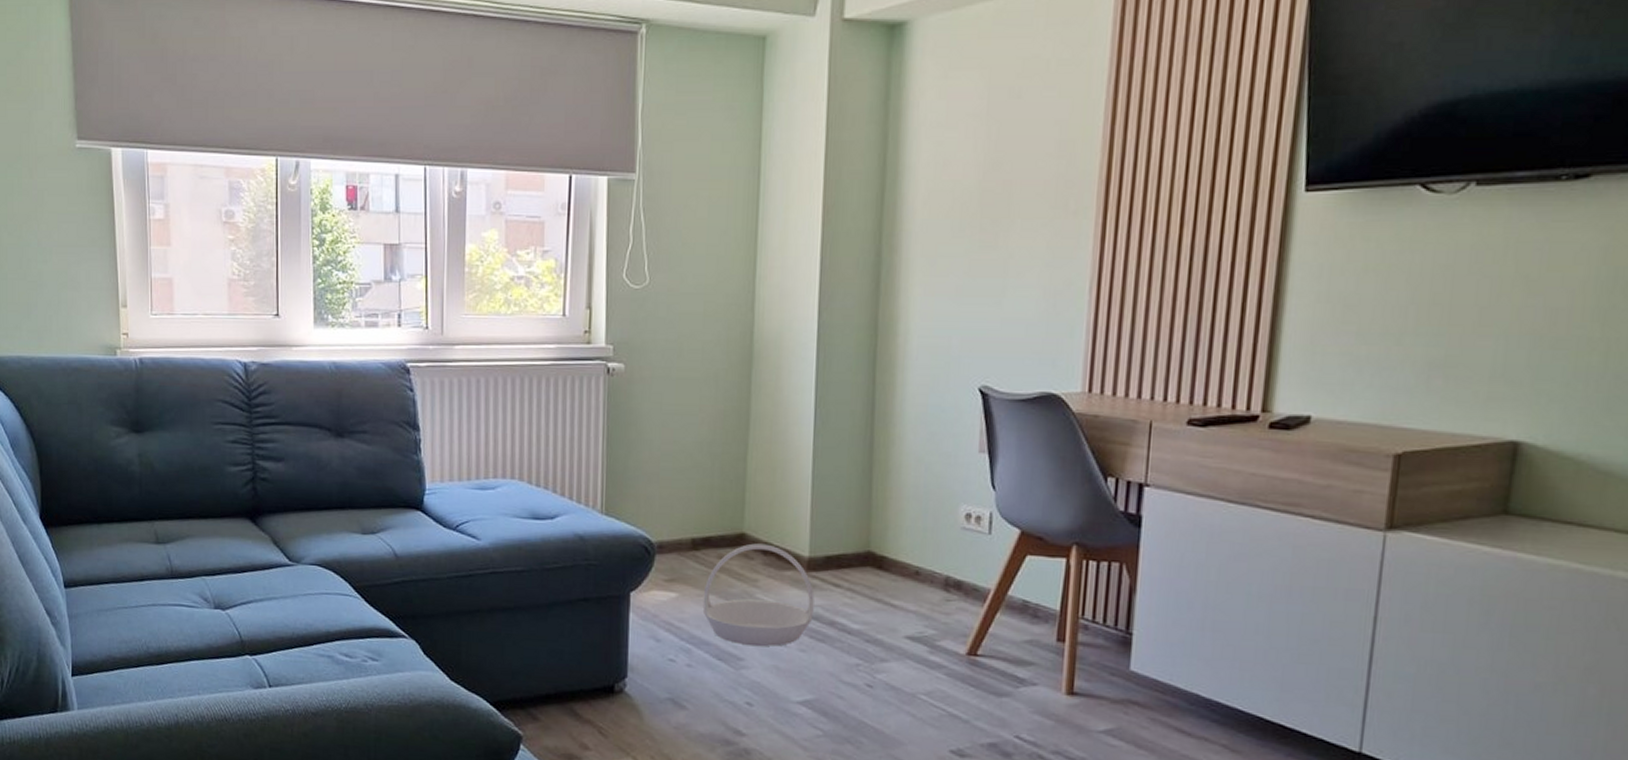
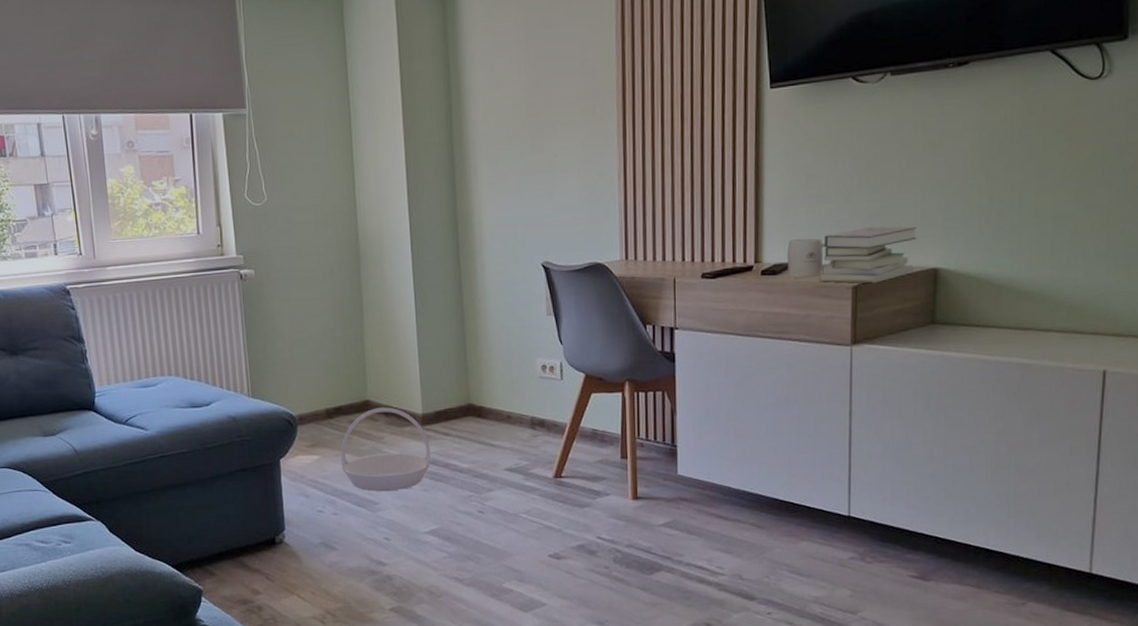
mug: none [1305,387,1370,438] -> present [786,238,833,278]
books: none [1347,380,1493,454] -> present [818,226,916,284]

